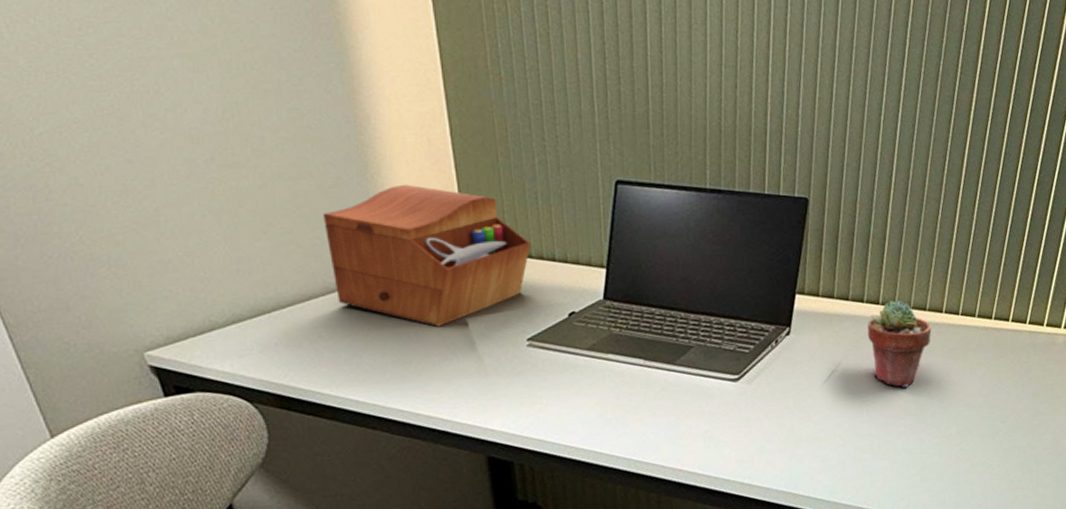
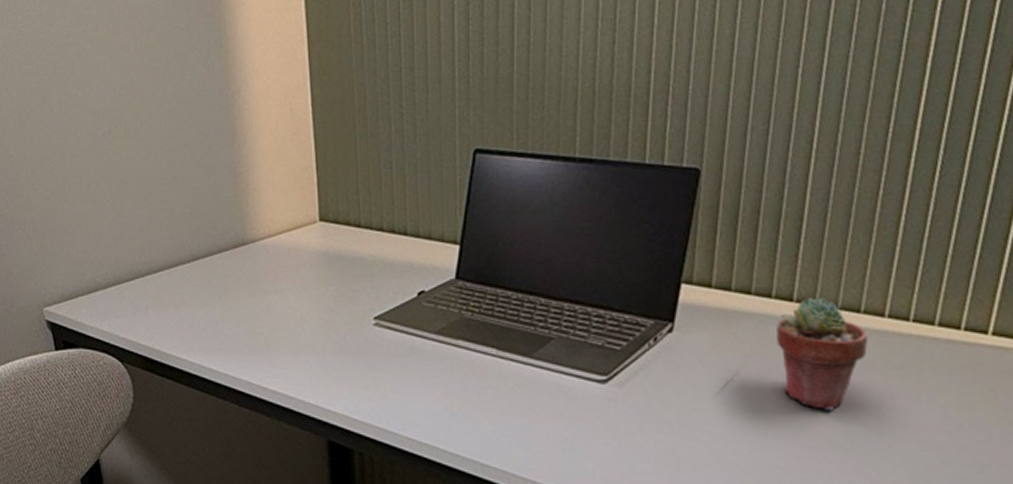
sewing box: present [323,184,532,327] -> none [194,154,384,299]

